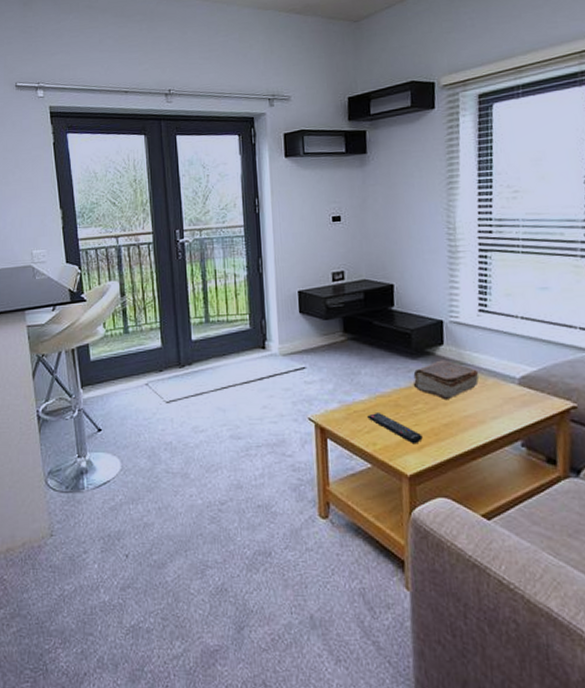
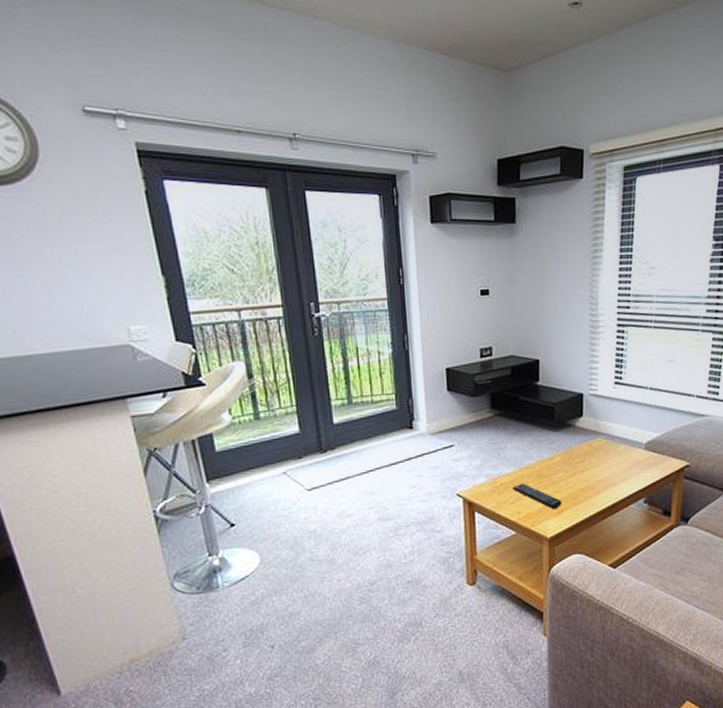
book: present [413,360,480,401] -> none [554,430,613,468]

